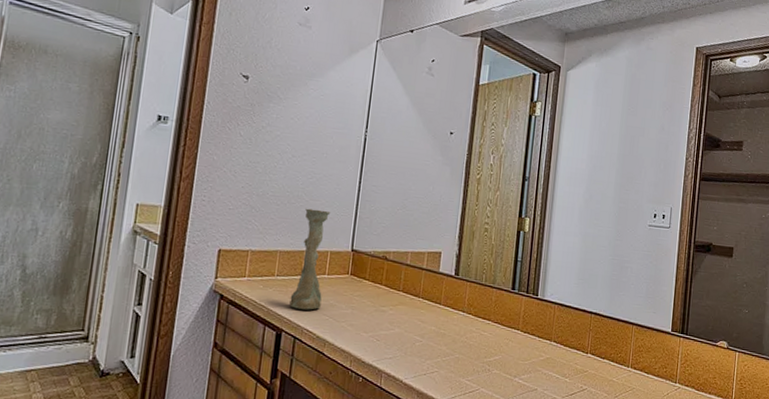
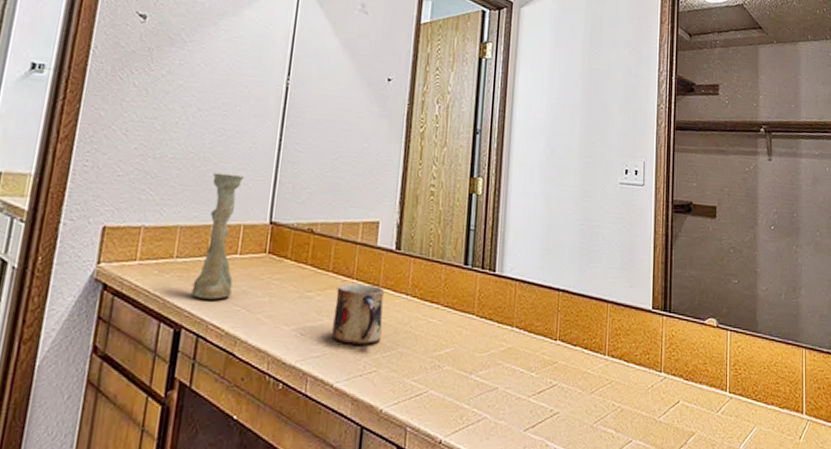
mug: none [402,301,445,351] -> present [332,283,384,345]

